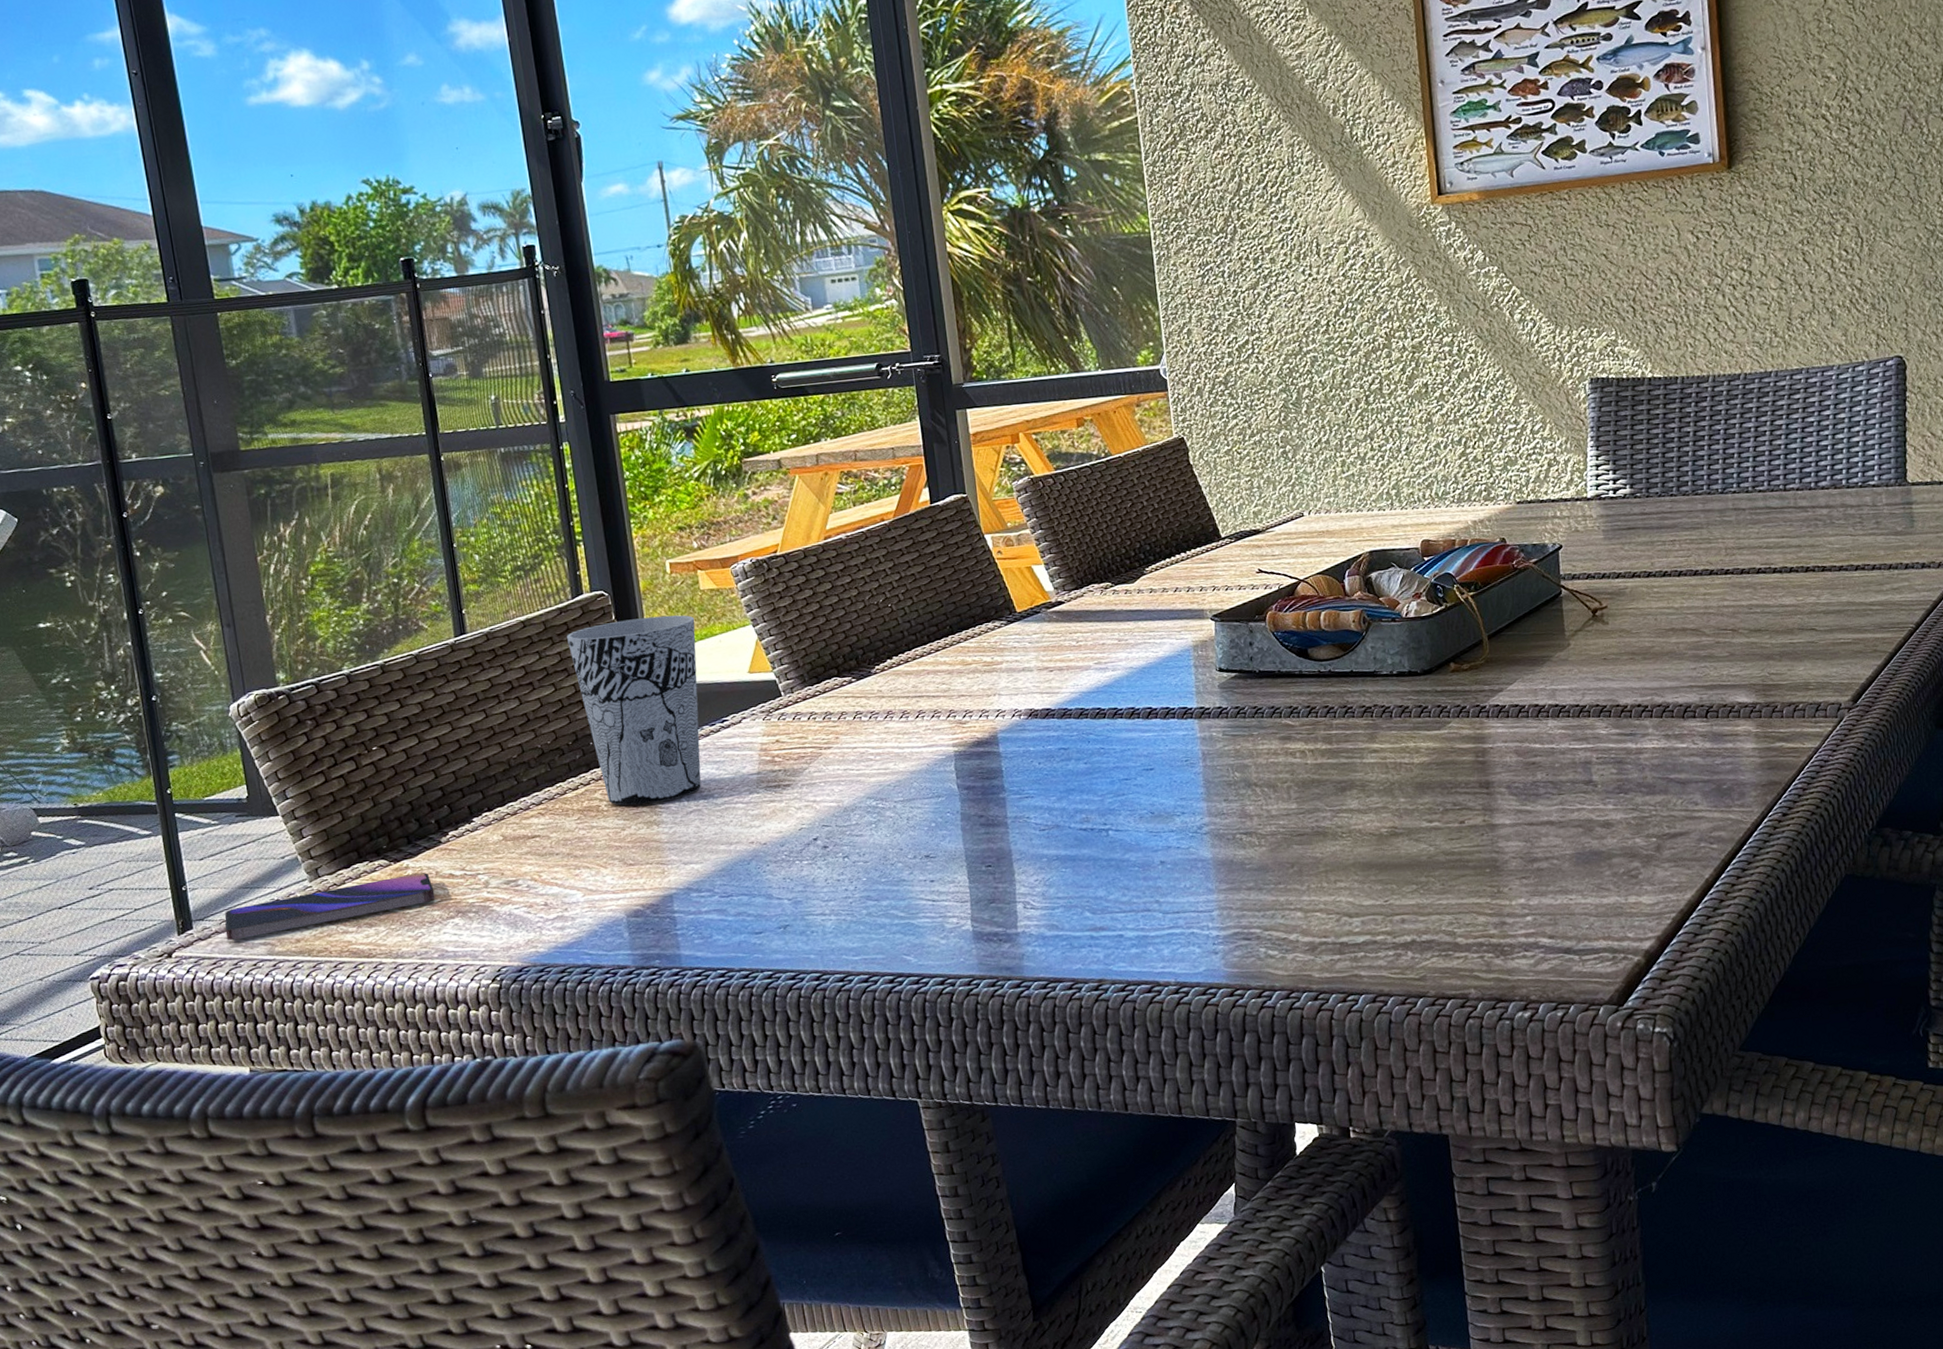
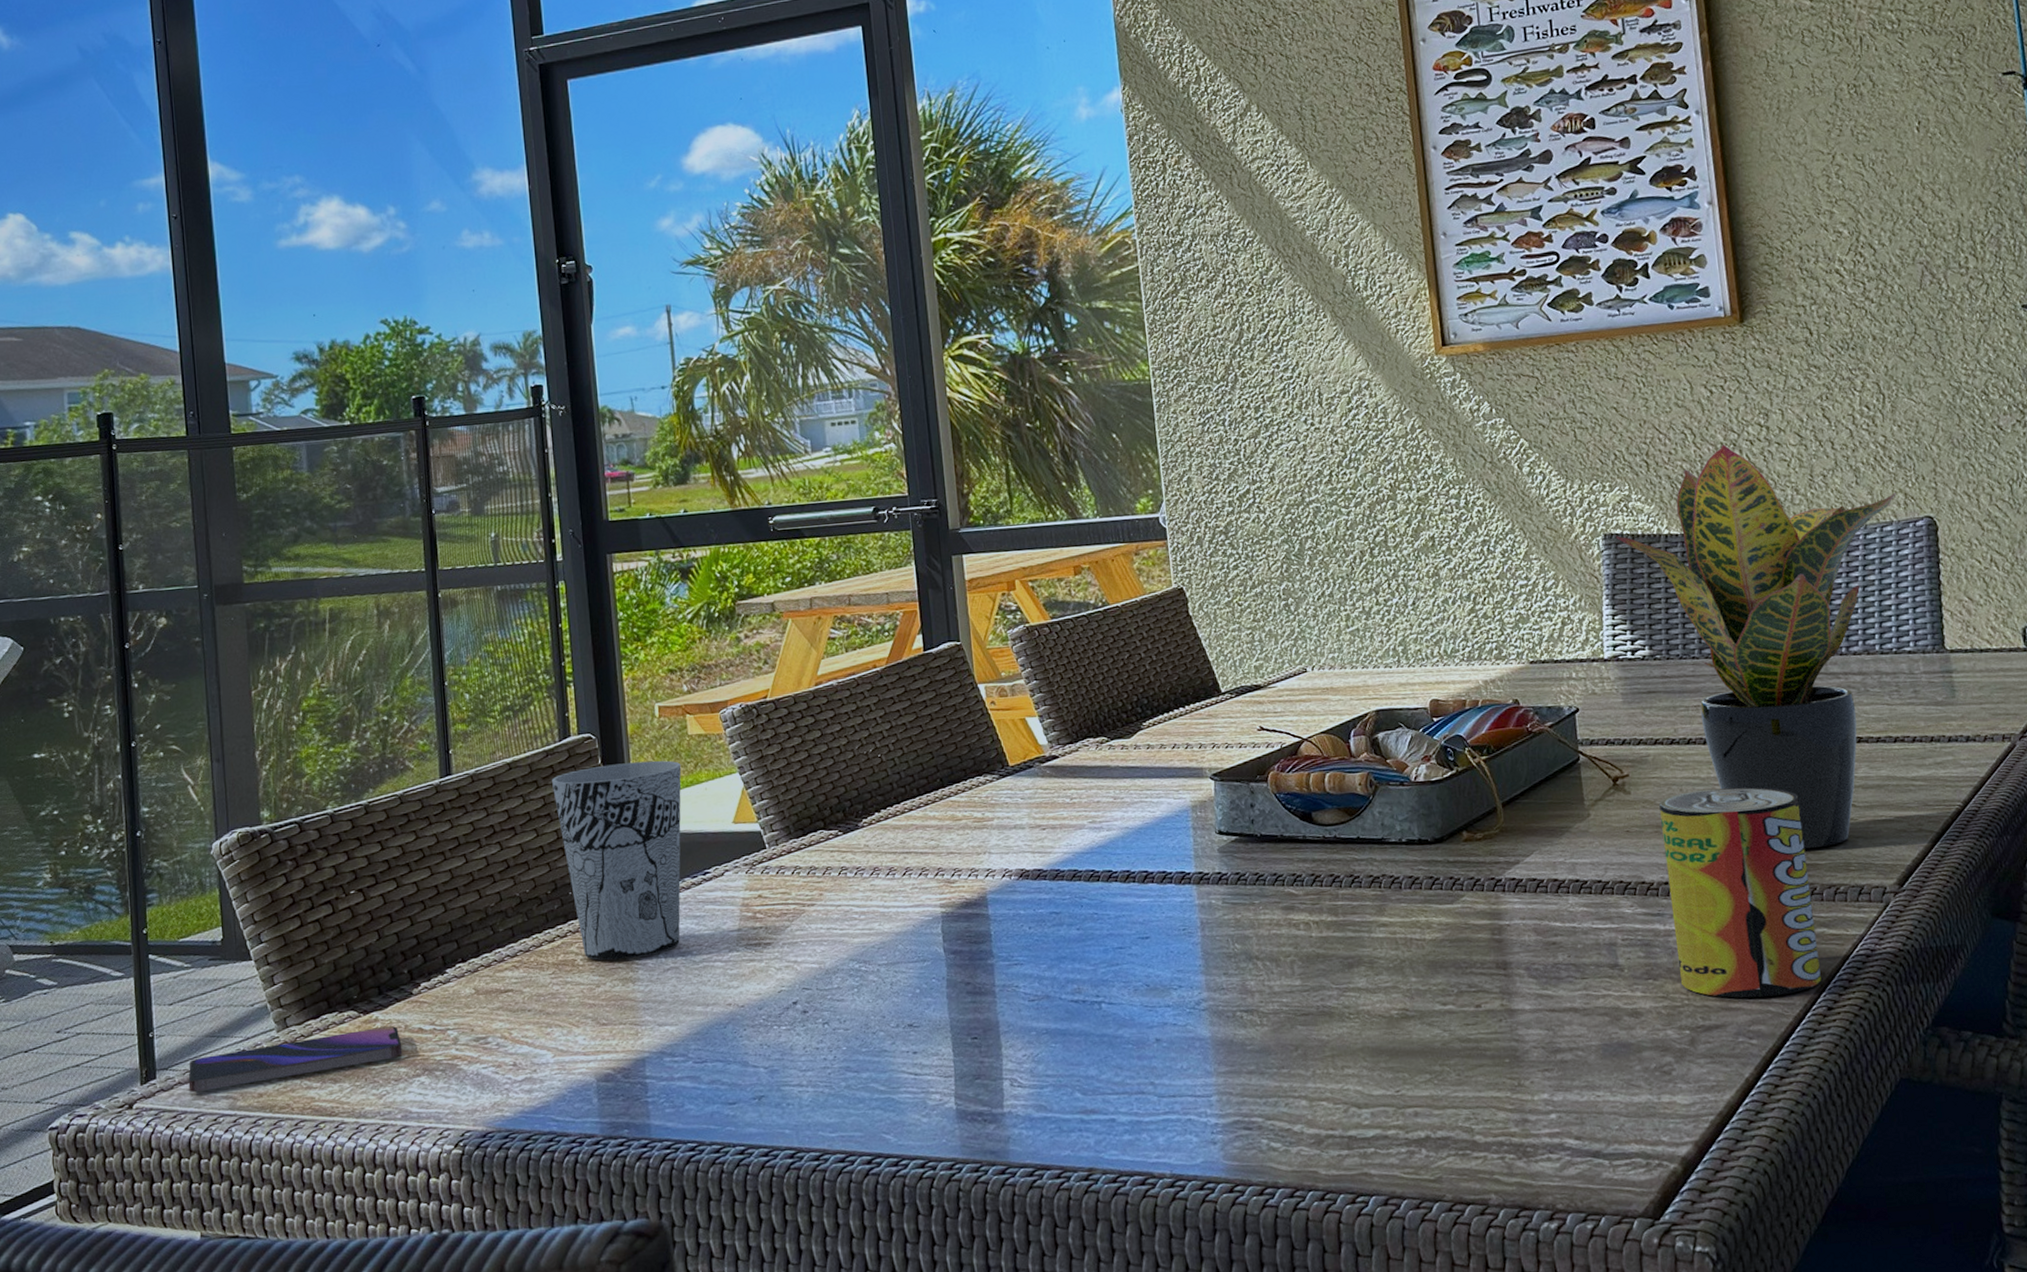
potted plant: none [1601,288,1869,671] -> present [1615,444,1896,849]
beverage can: none [1635,615,1778,808] -> present [1659,787,1821,998]

